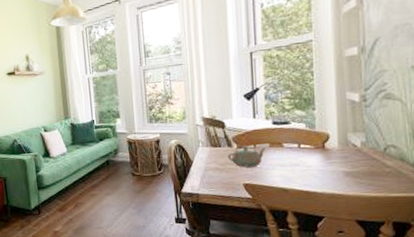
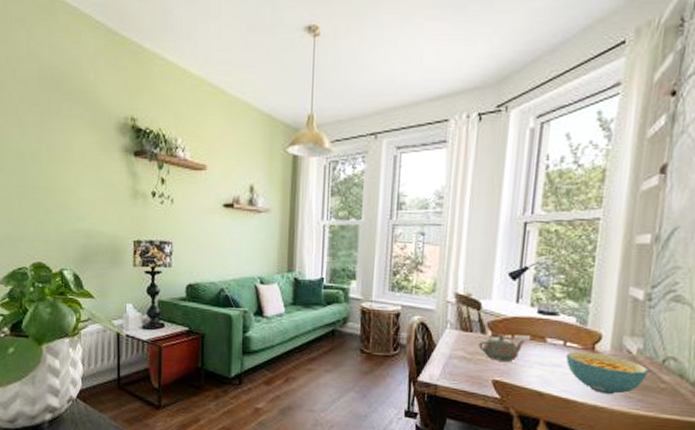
cereal bowl: none [301,150,374,184] -> present [565,351,649,395]

